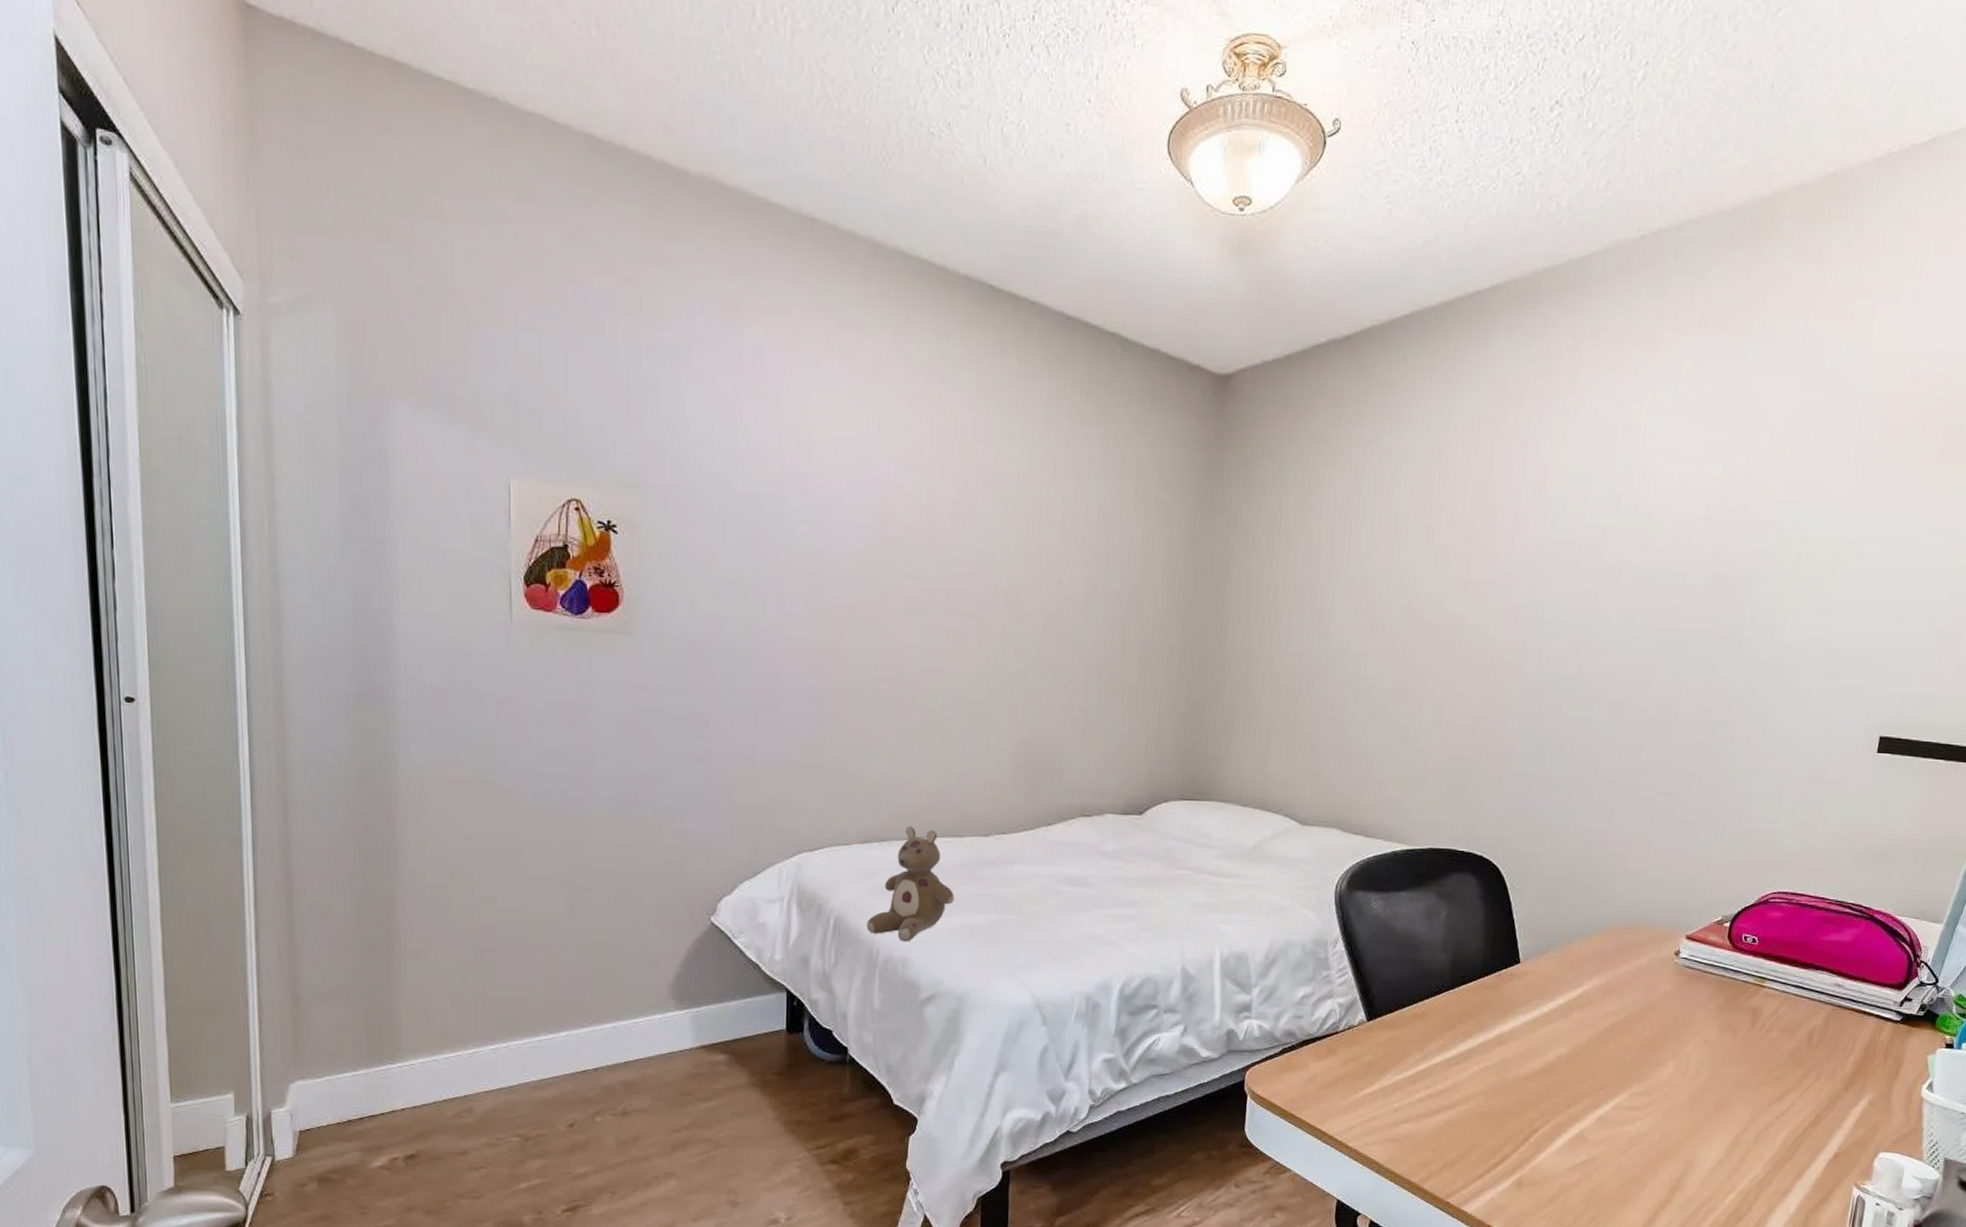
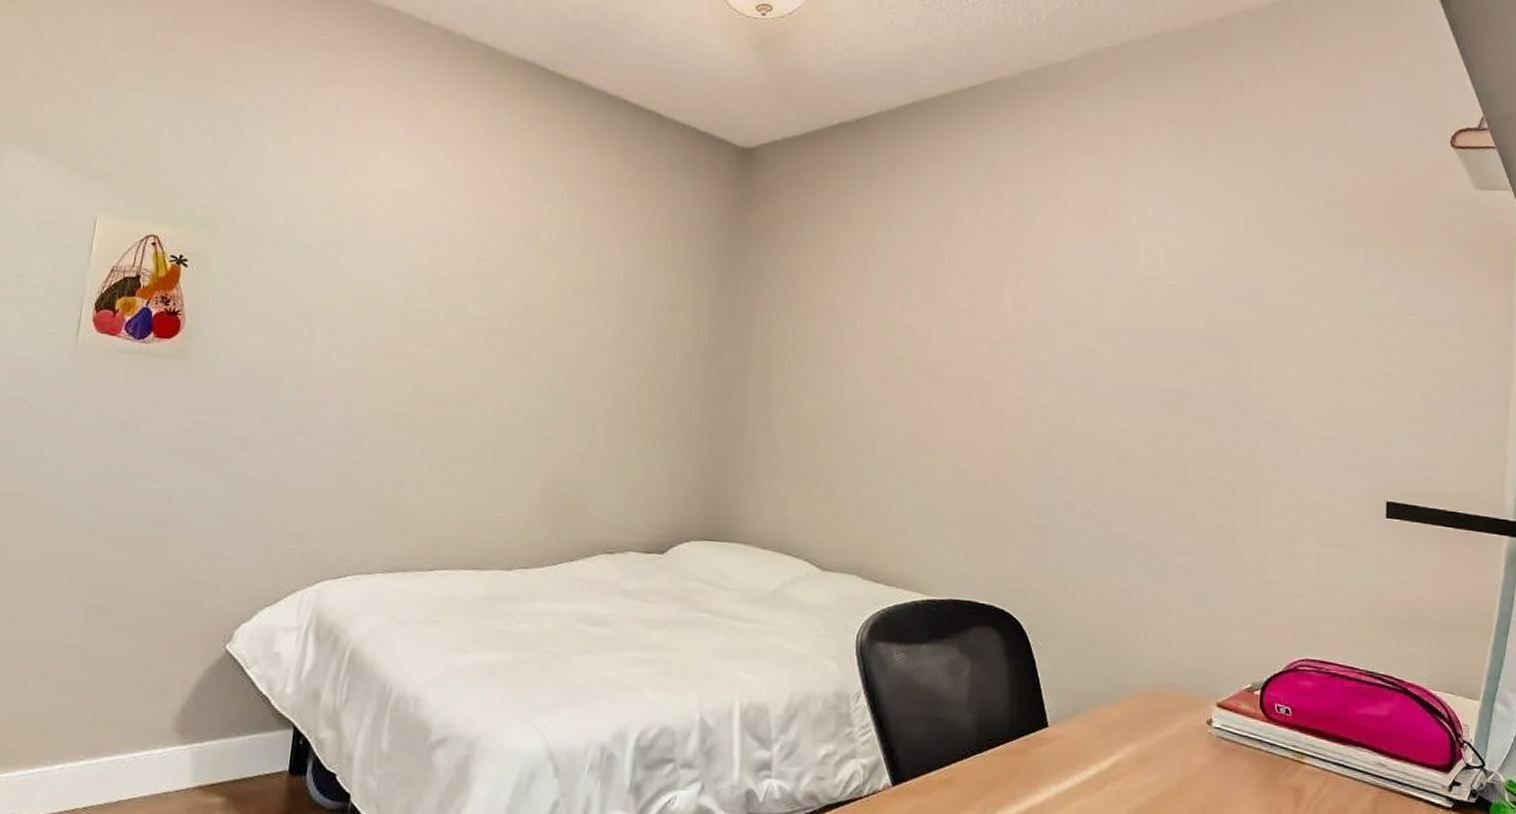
stuffed bear: present [866,826,955,942] -> none [381,557,473,679]

